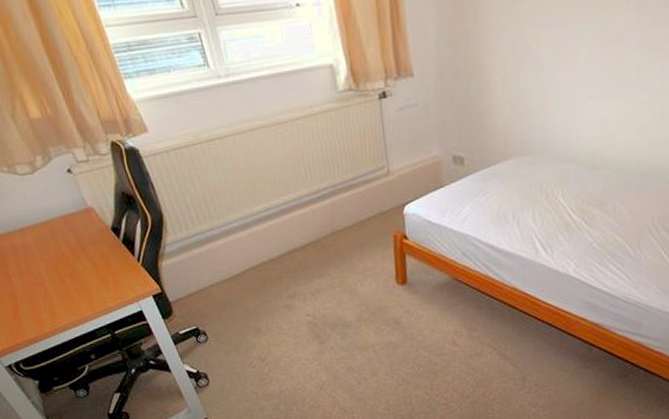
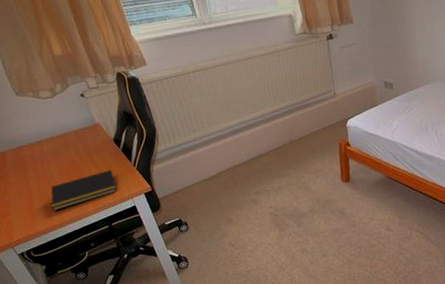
notepad: none [38,266,119,315] -> present [51,170,117,210]

